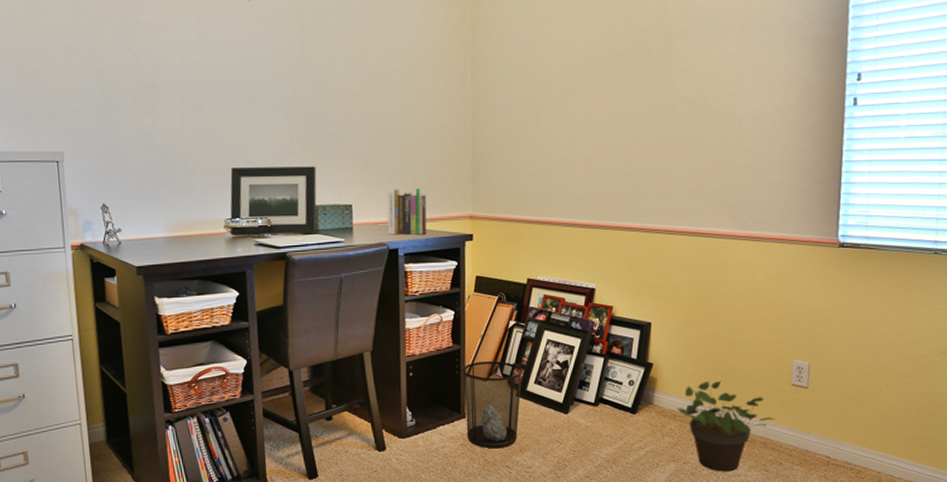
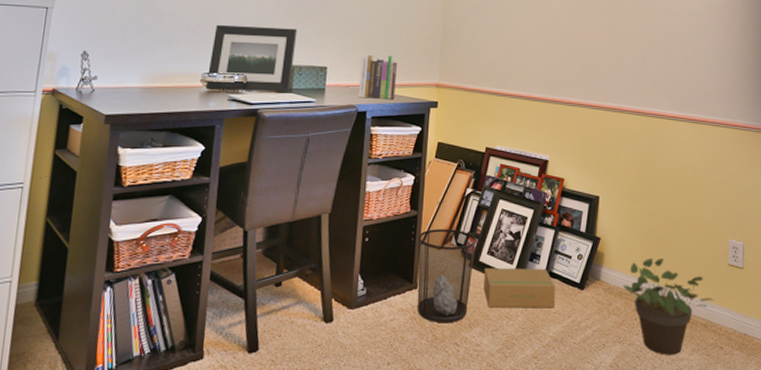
box: none [532,395,606,433] -> present [483,268,555,309]

